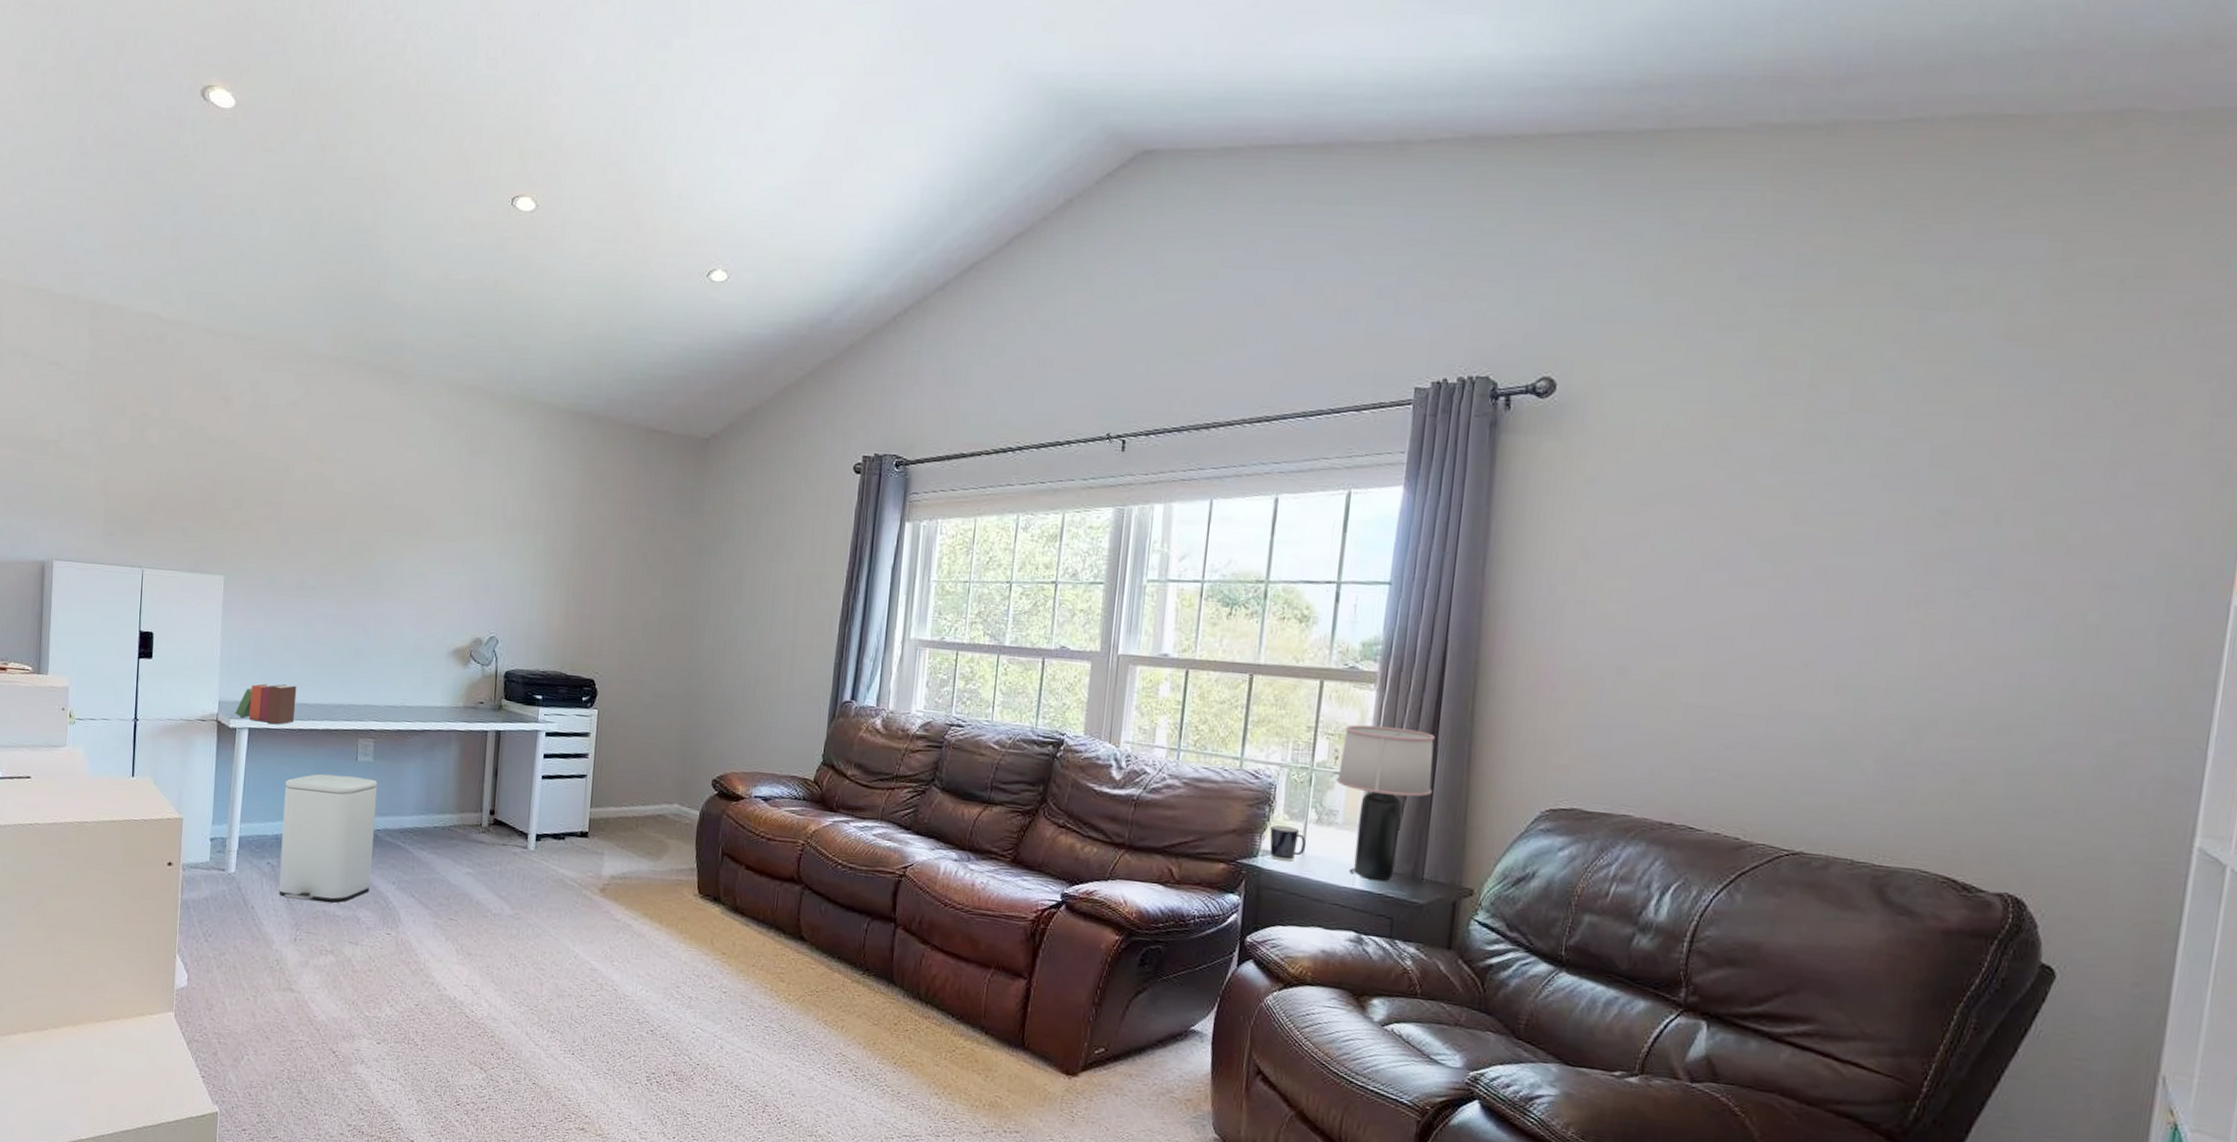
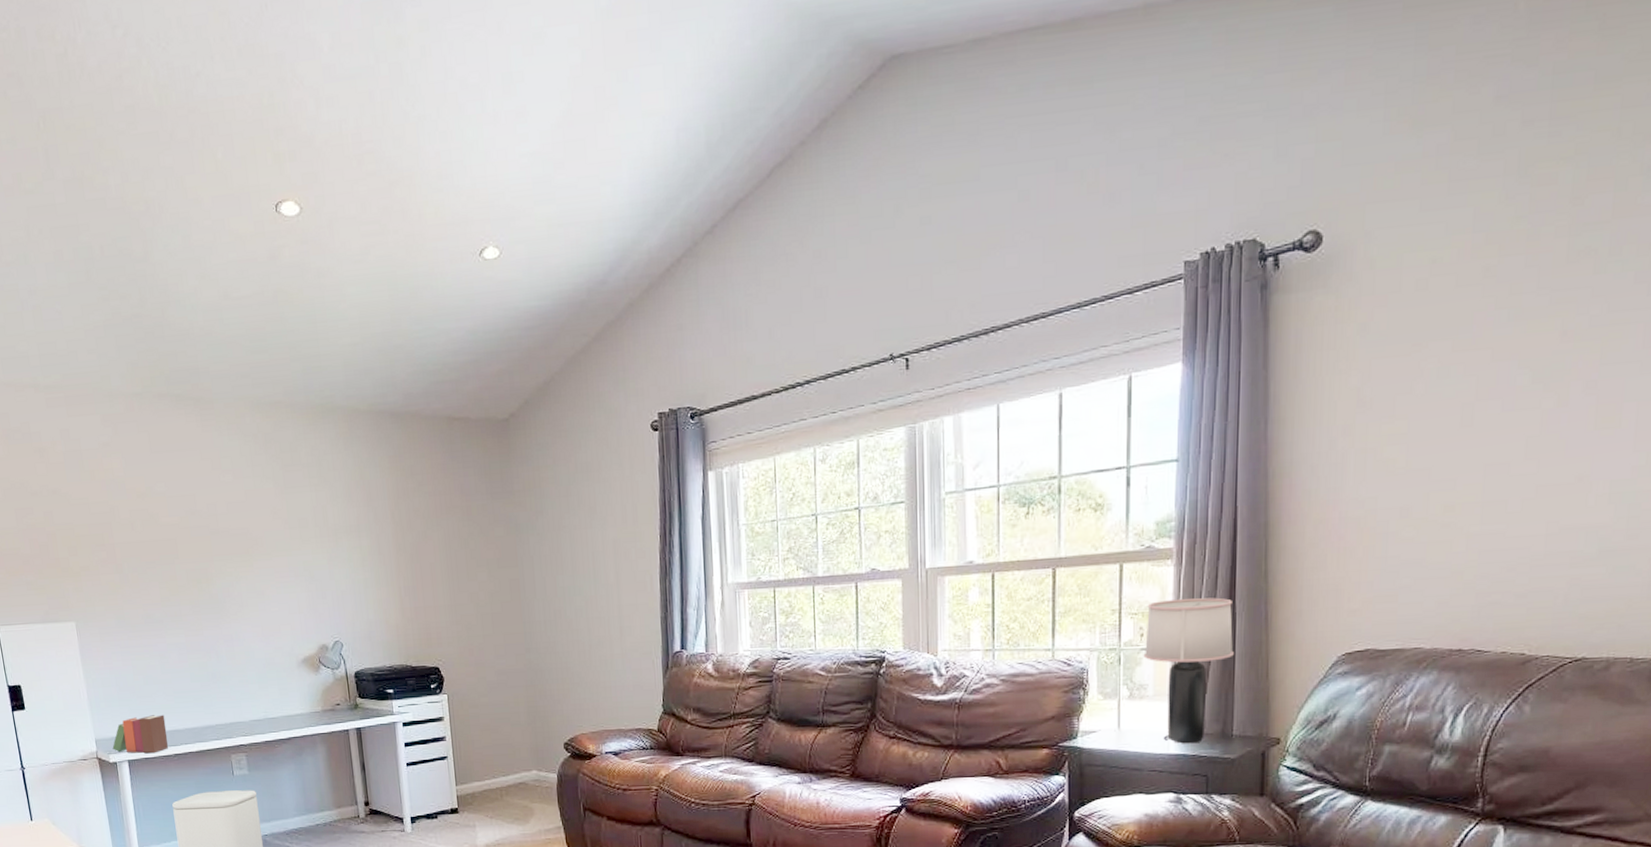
mug: present [1269,825,1306,861] -> none [1086,706,1120,738]

